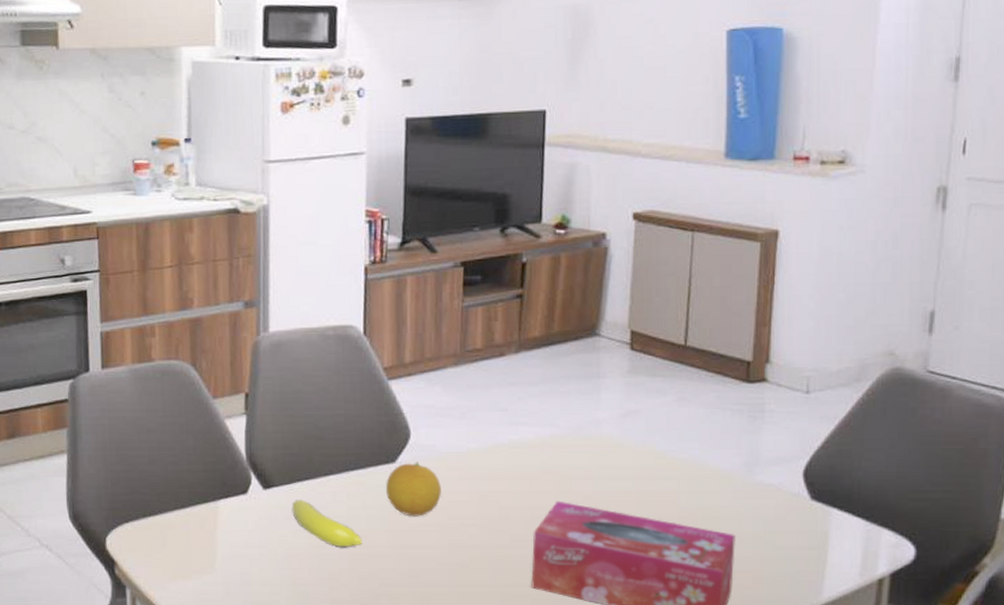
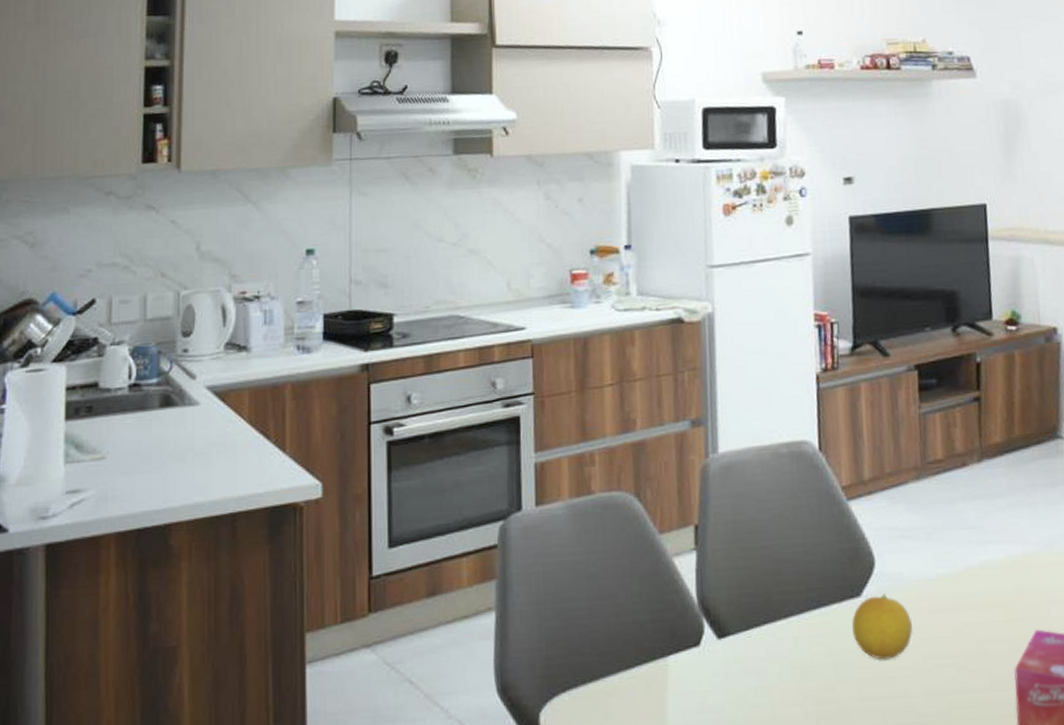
banana: present [292,500,363,548] -> none [750,649,831,705]

